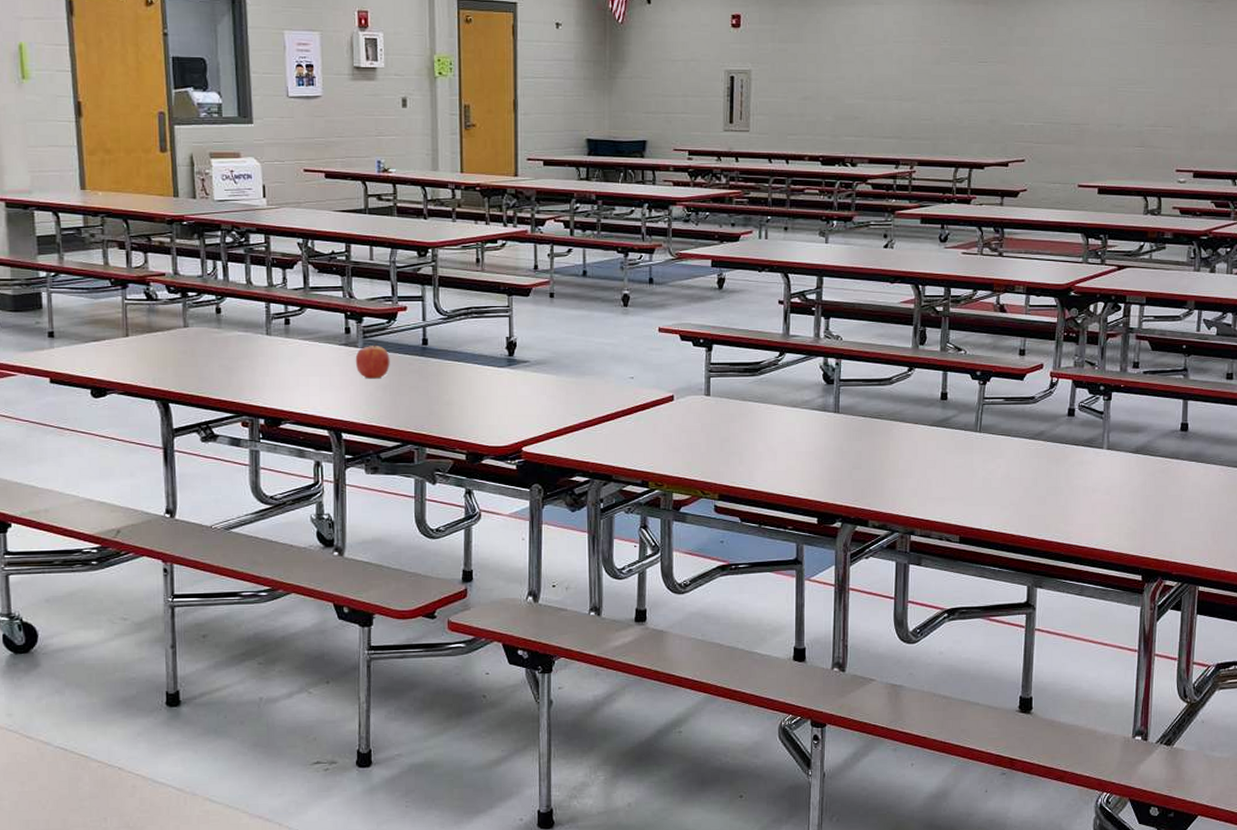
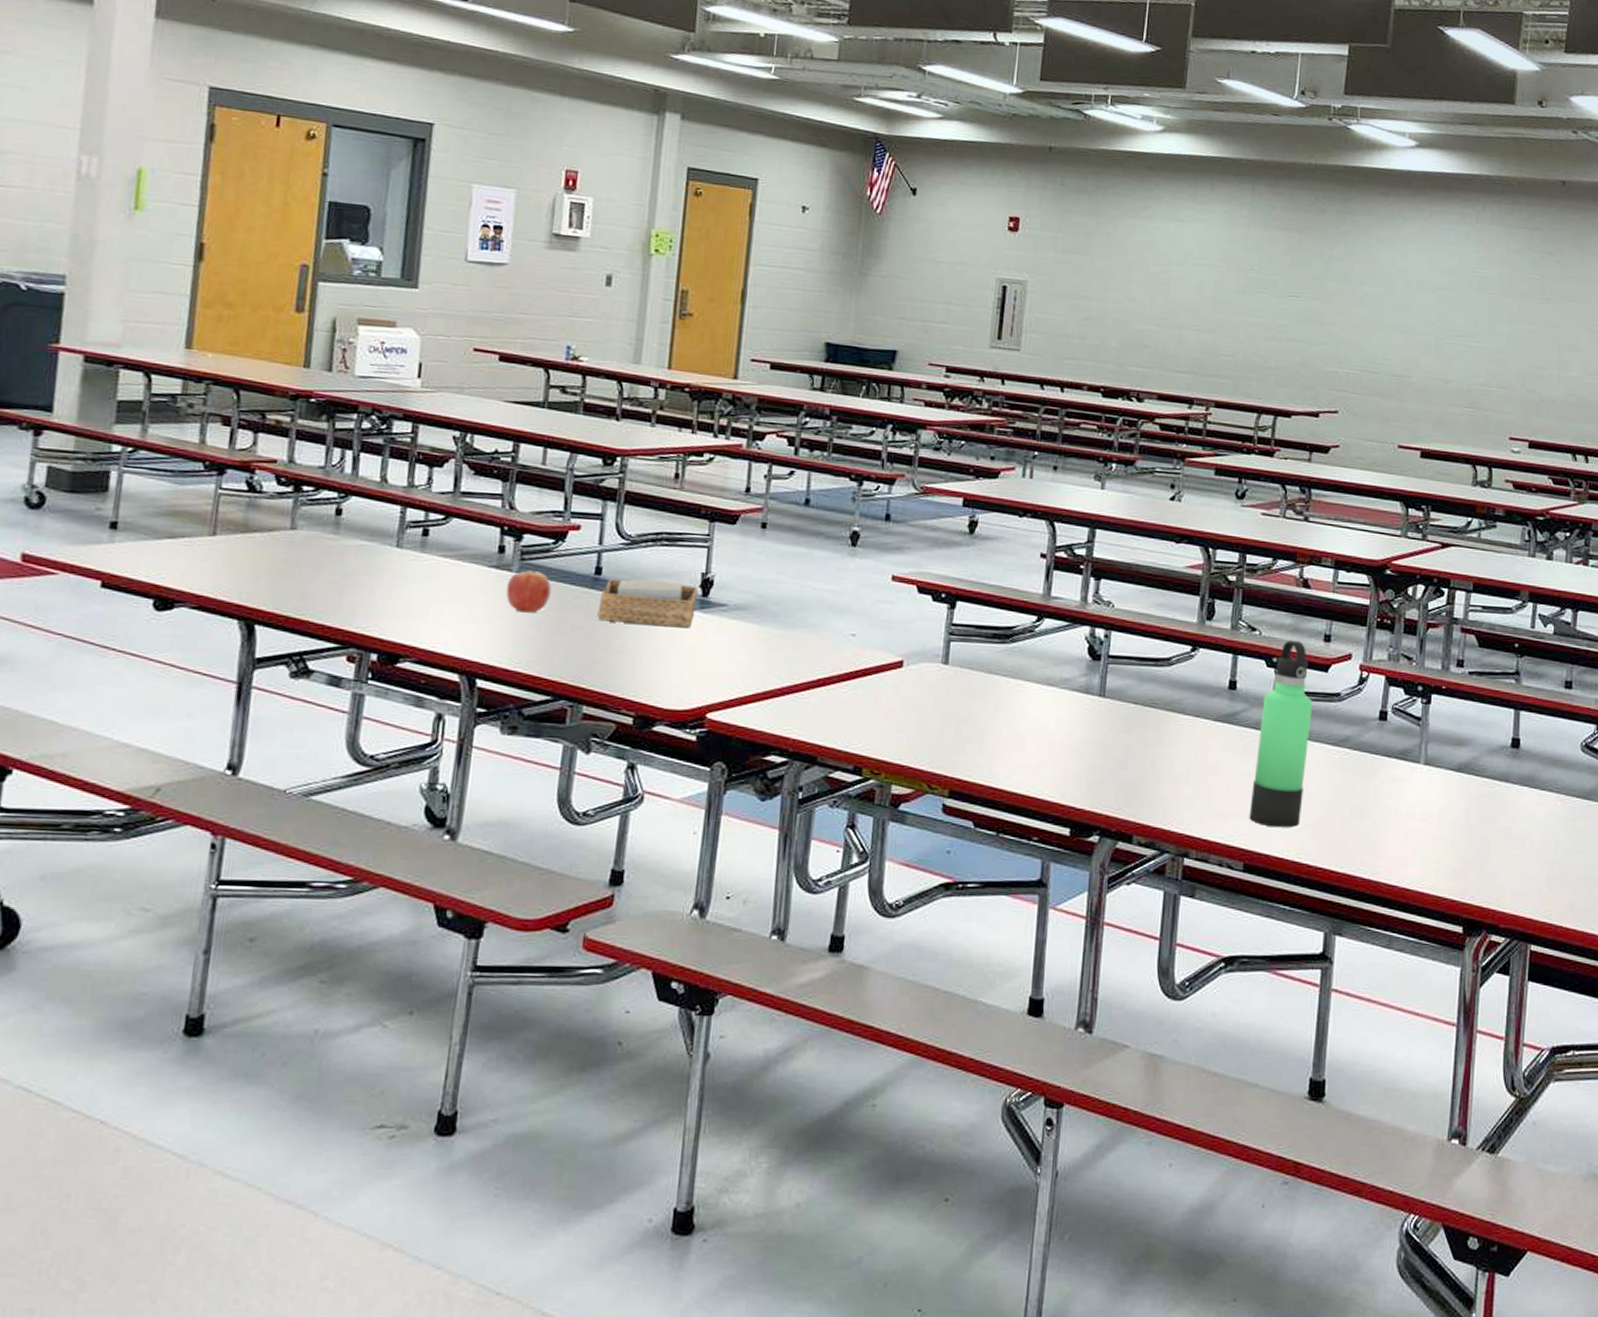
napkin holder: none [428,345,505,382] -> present [597,578,698,628]
thermos bottle: none [962,356,1012,507] -> present [1249,640,1313,829]

